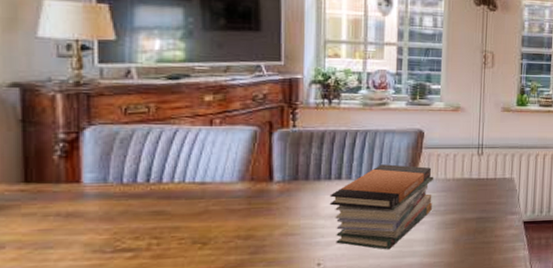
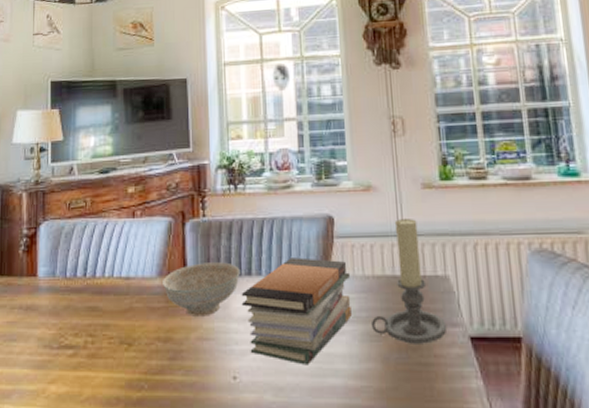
decorative bowl: none [245,168,330,216] -> present [163,262,240,317]
candle holder: none [448,134,508,229] -> present [372,218,447,344]

